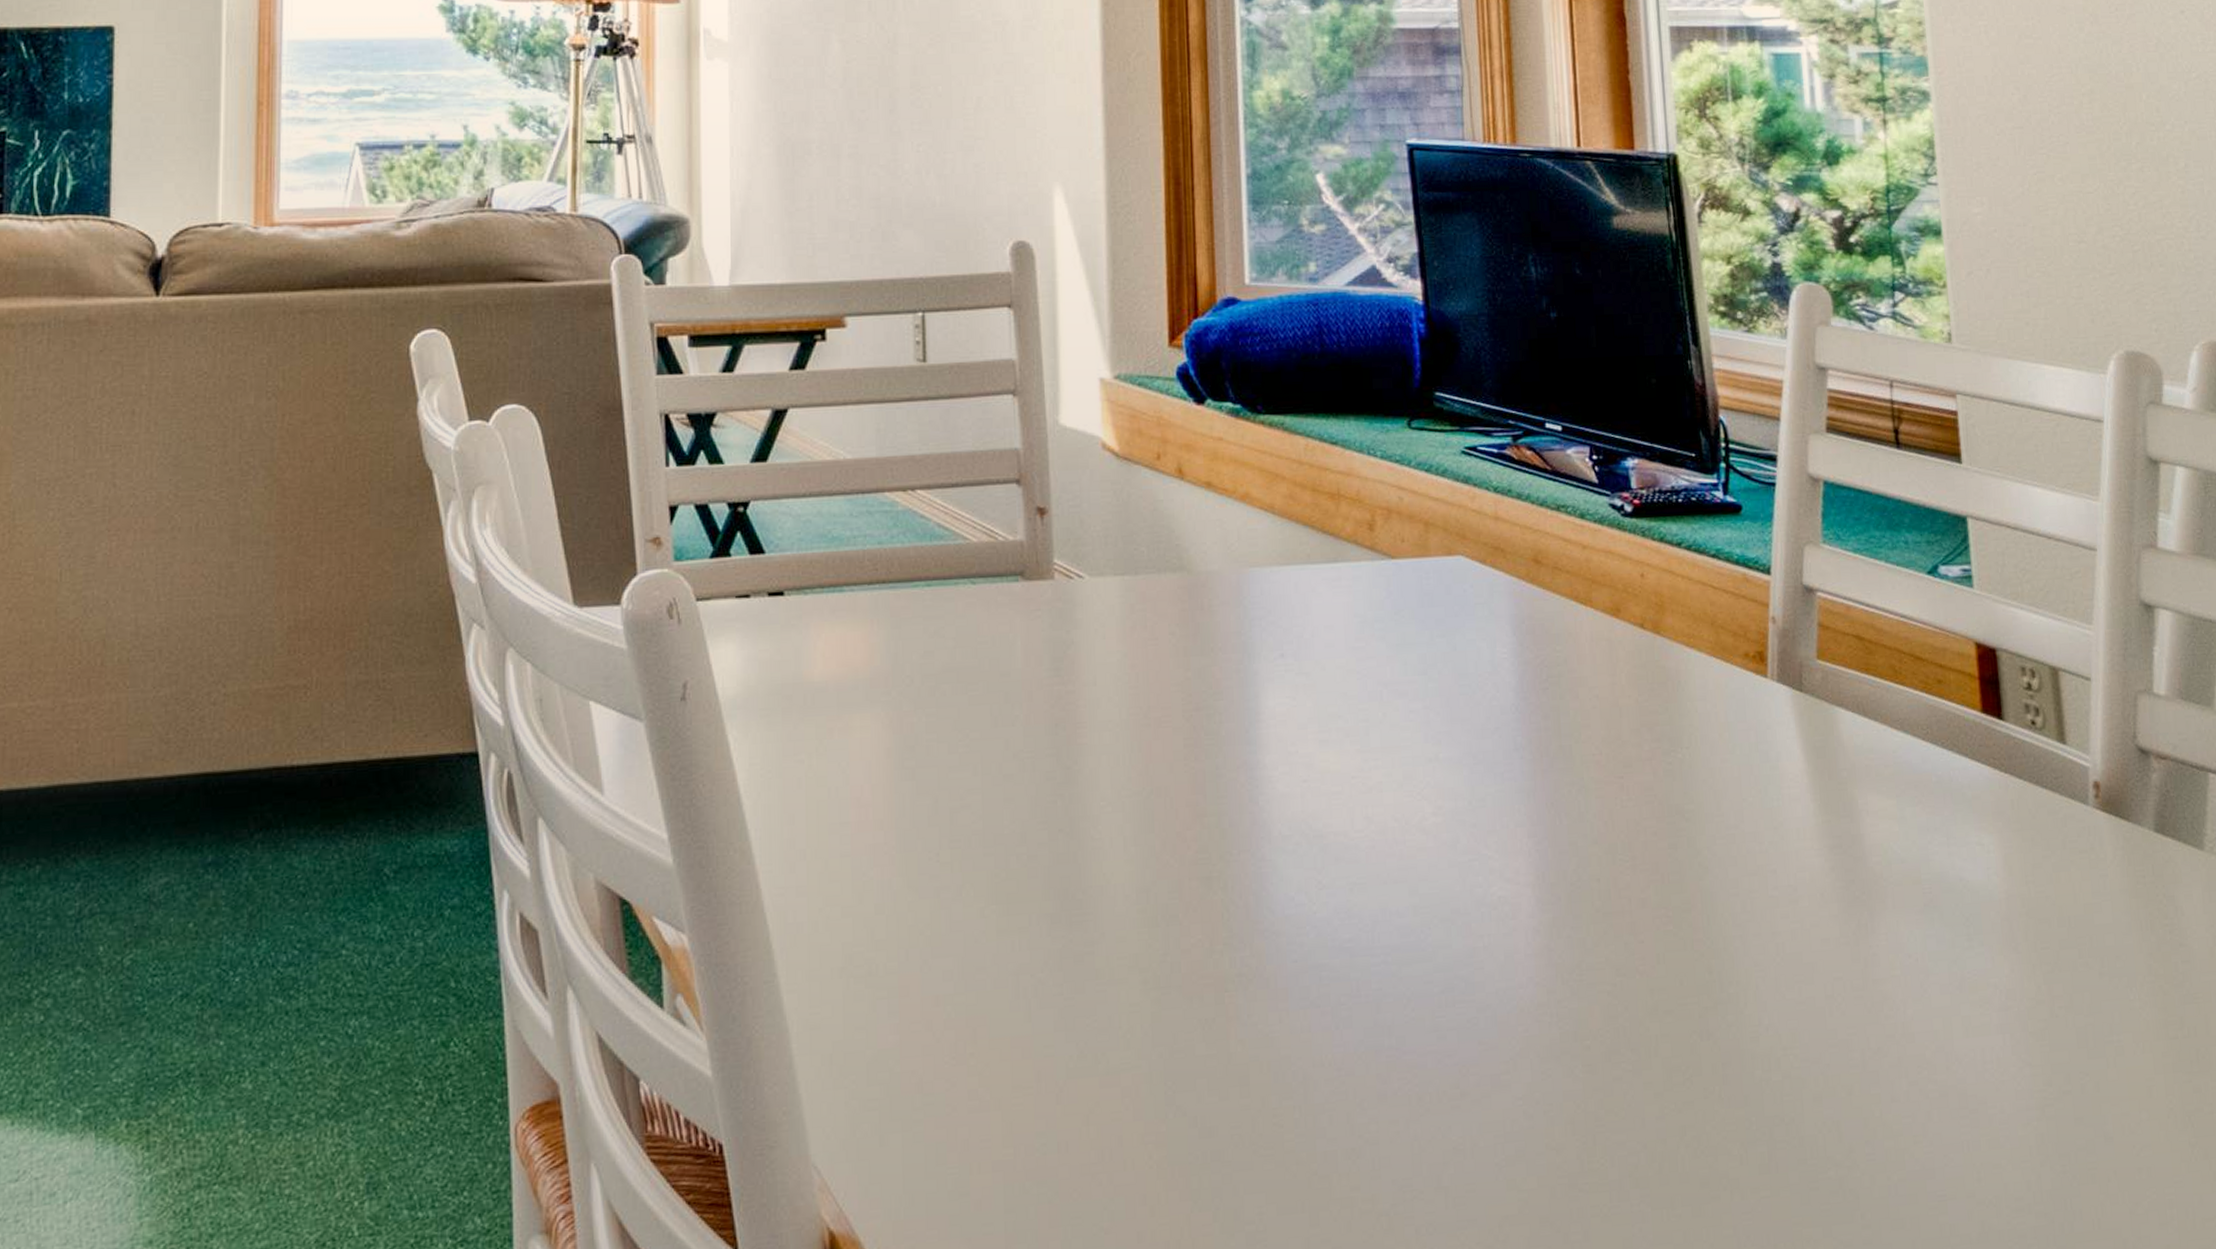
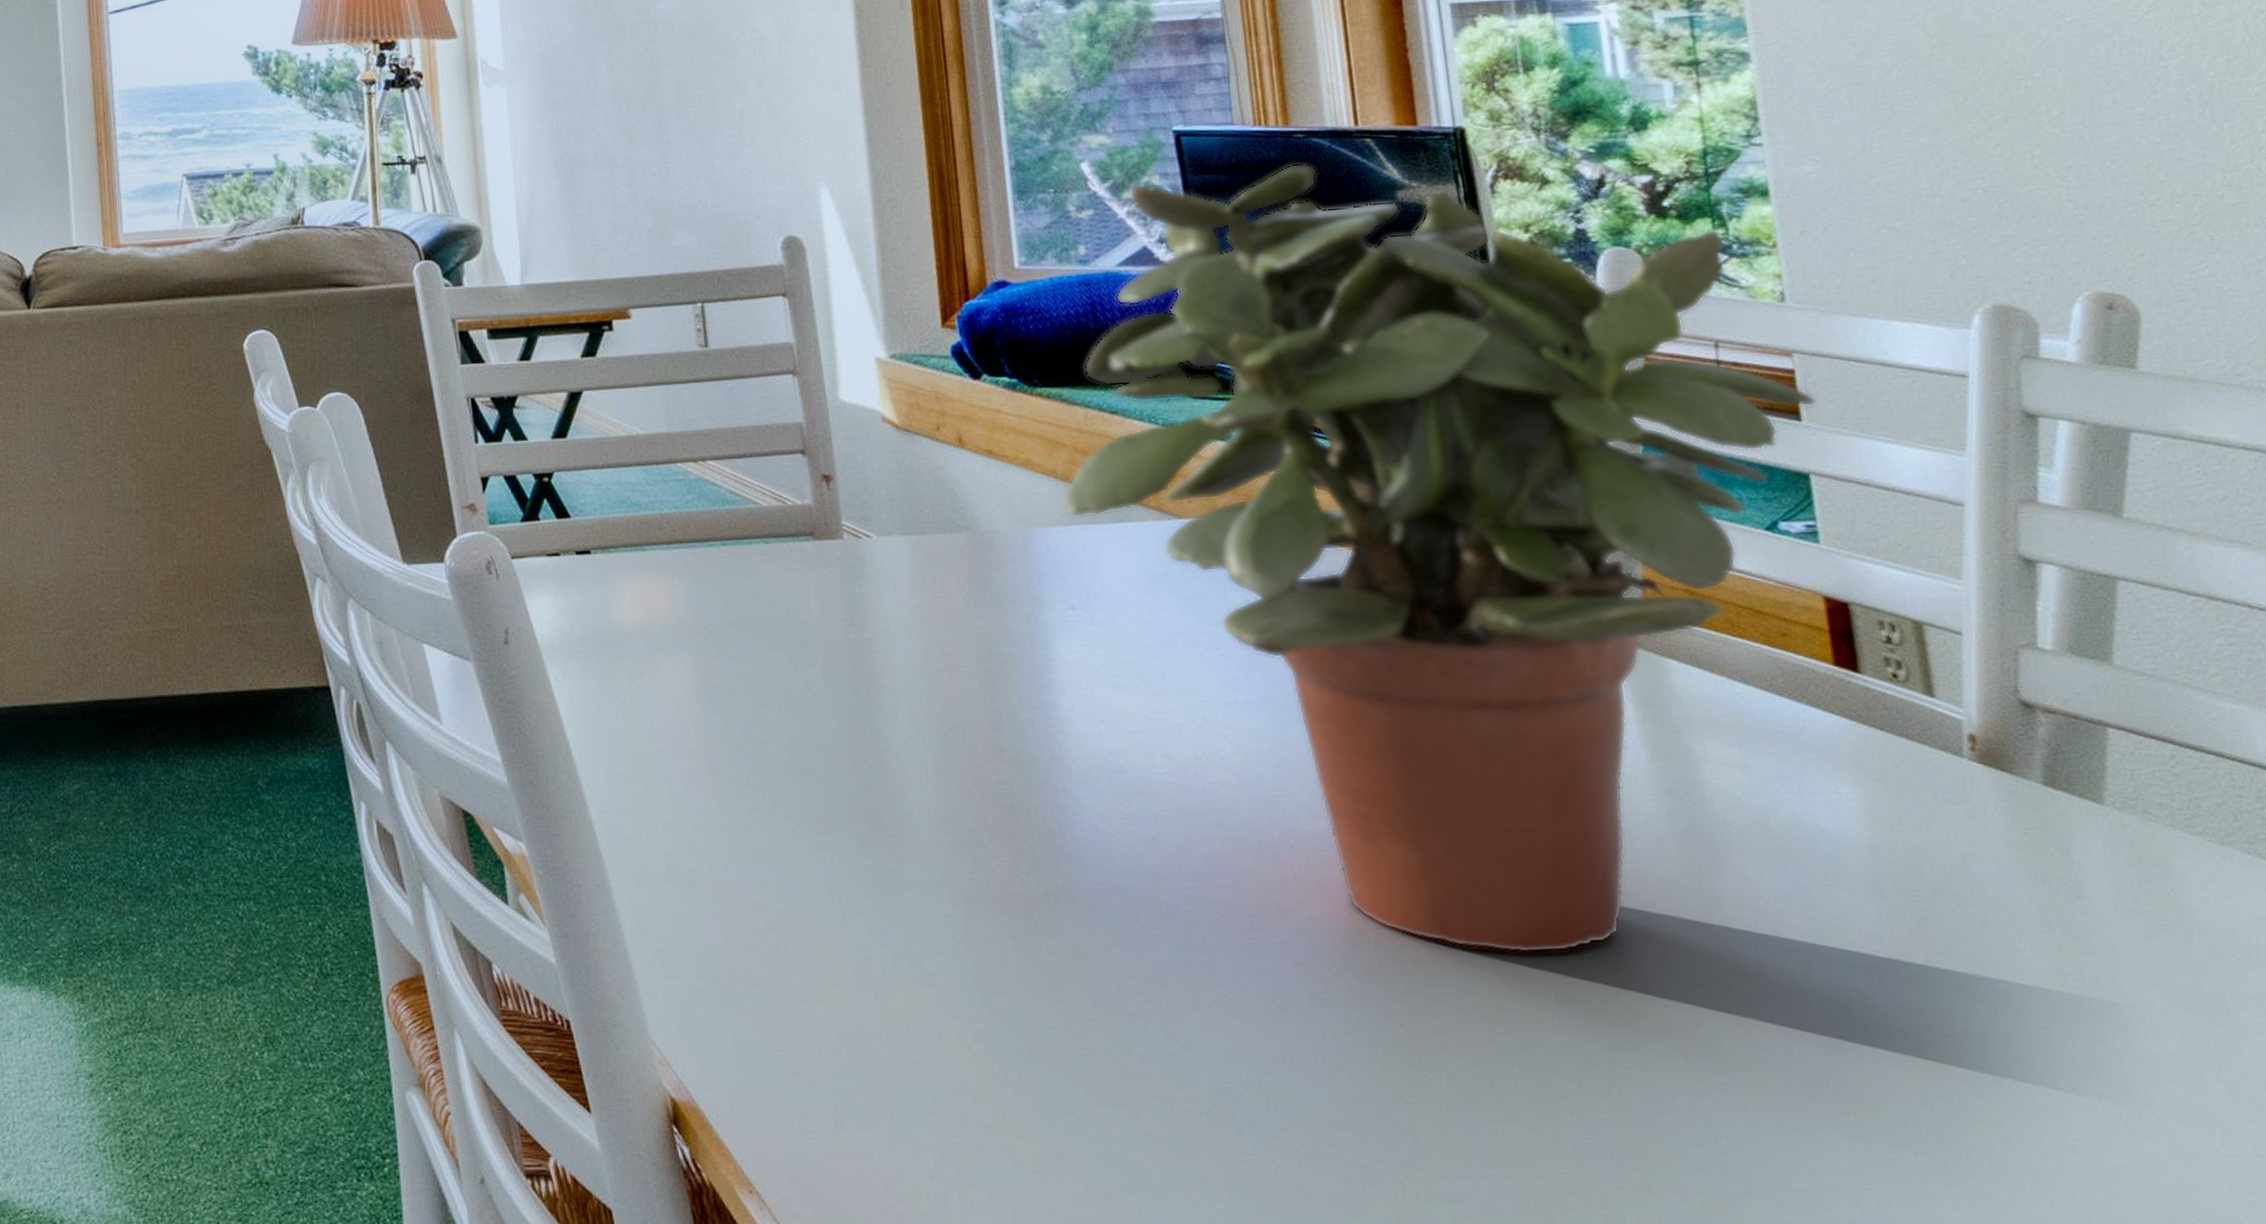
potted plant: none [1276,183,1976,1023] -> present [1060,163,1817,954]

